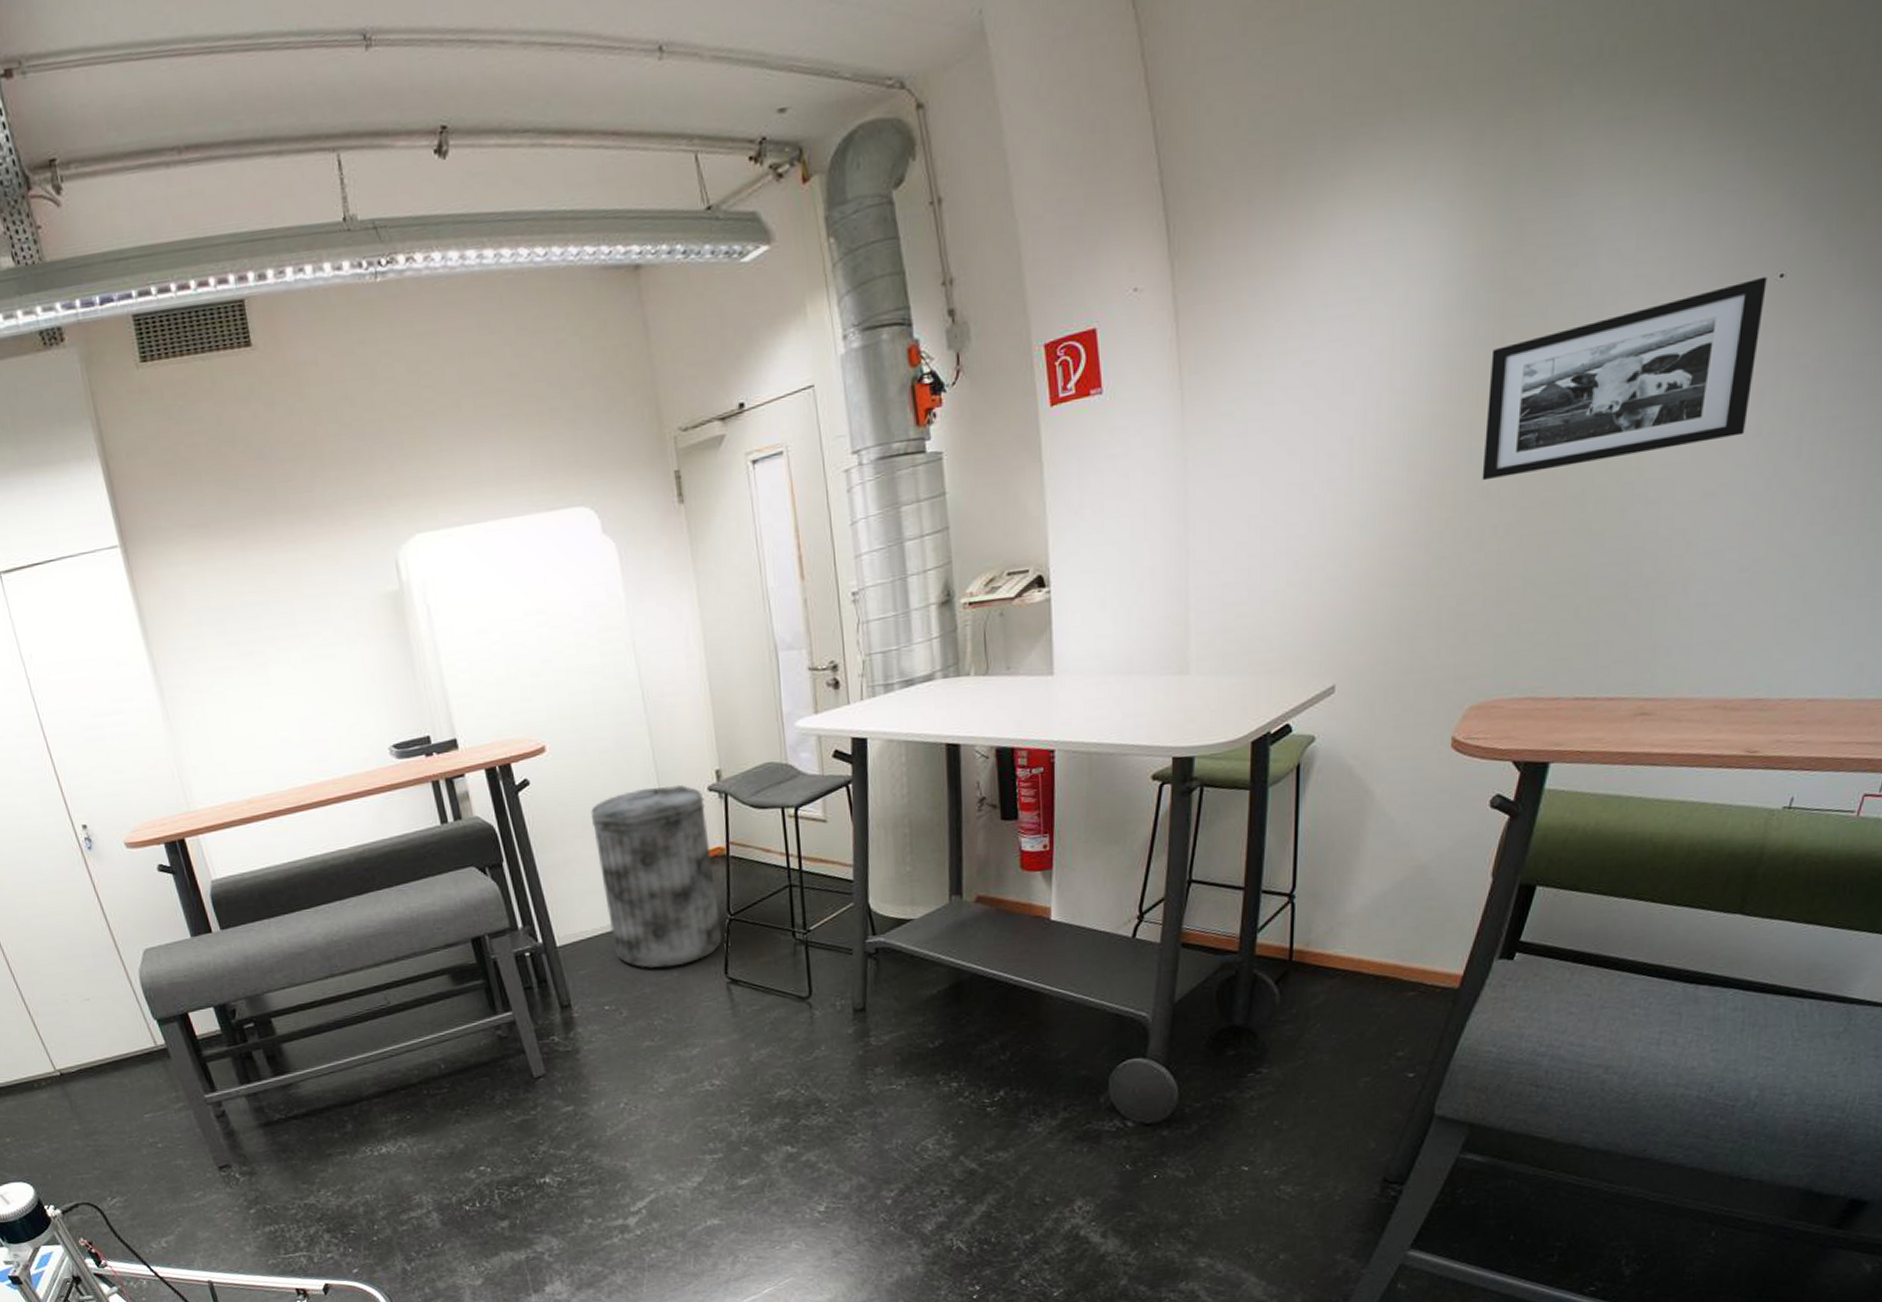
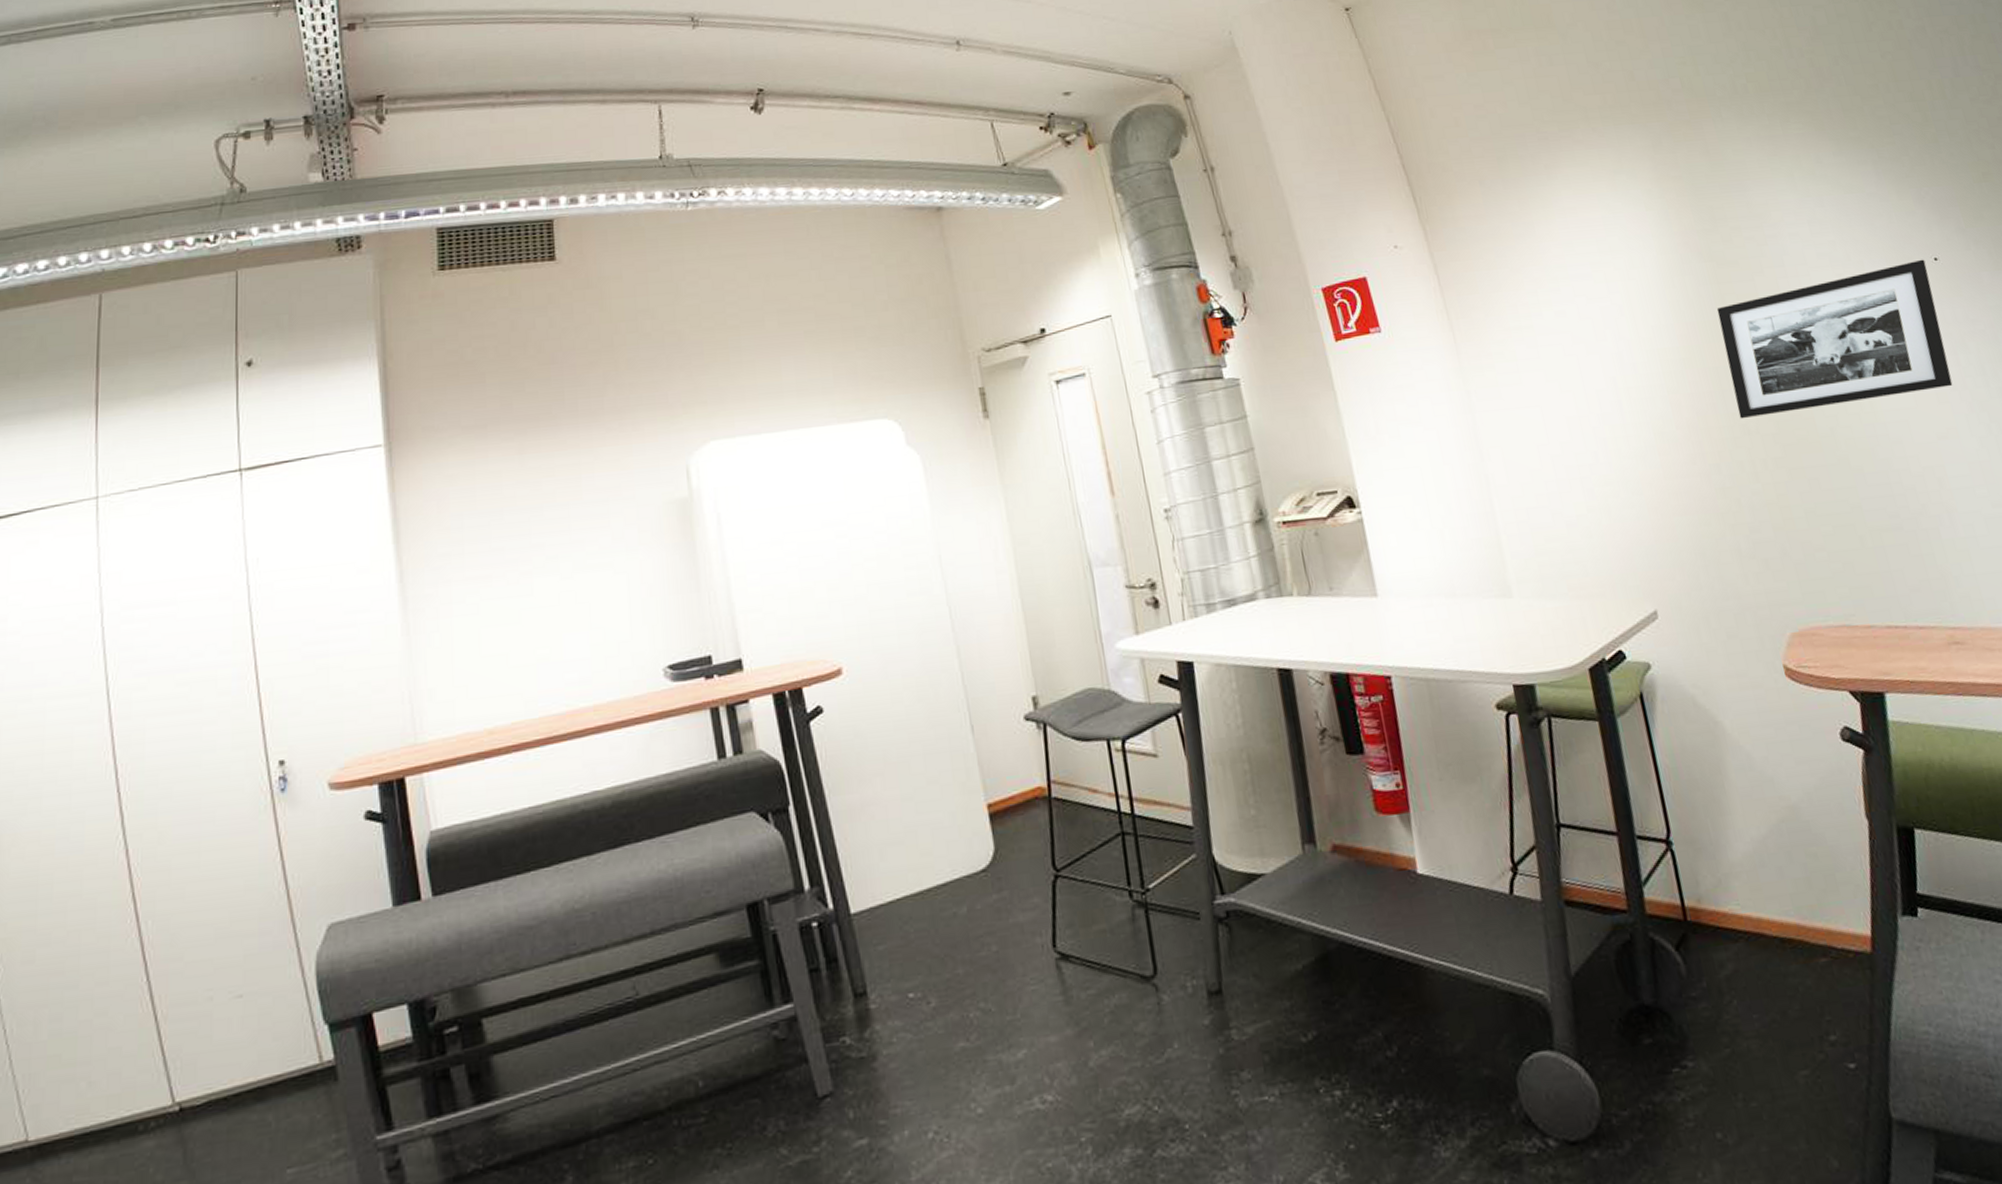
trash can: present [590,784,723,969] -> none [892,712,1048,942]

